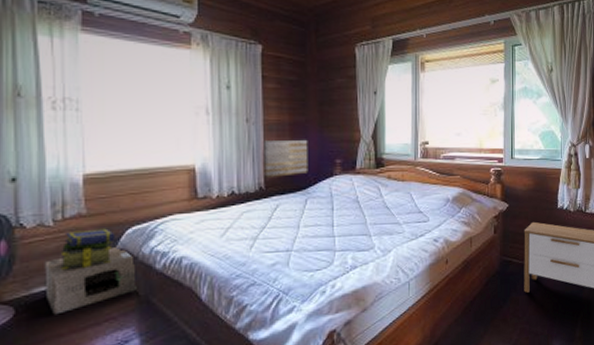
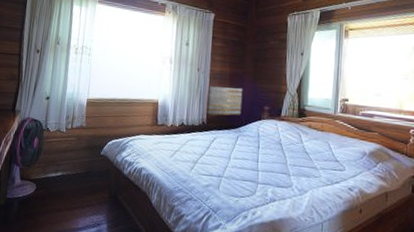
cardboard box: present [44,246,140,315] -> none [55,152,112,195]
stack of books: present [60,228,115,271] -> none [65,137,101,165]

